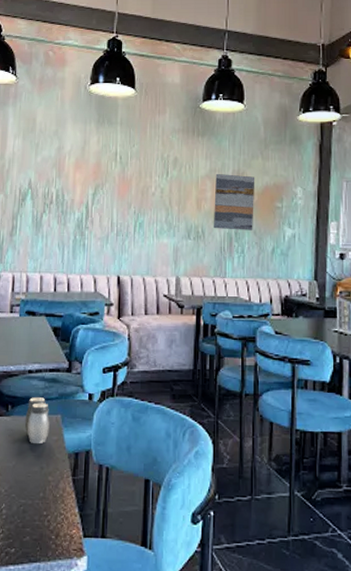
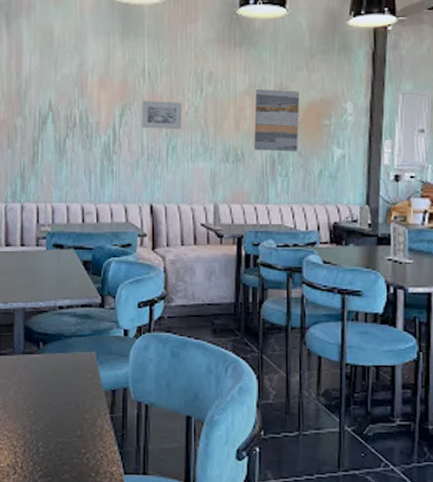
salt and pepper shaker: present [24,397,50,445] -> none [57,334,84,382]
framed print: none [112,181,150,209] -> present [142,100,183,130]

